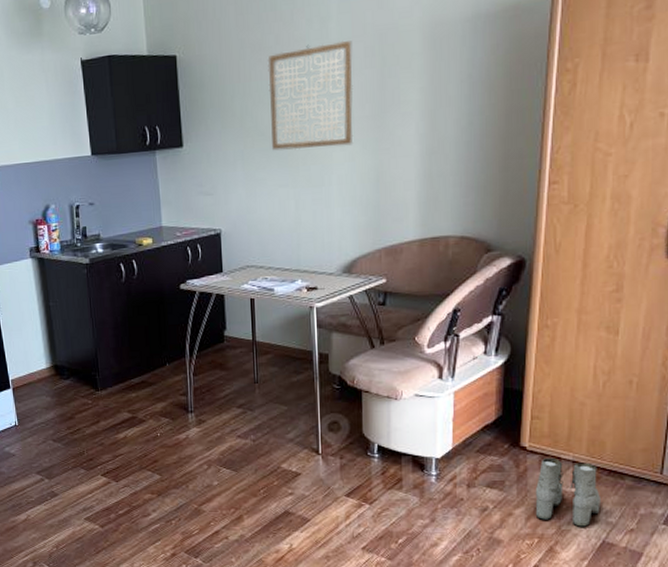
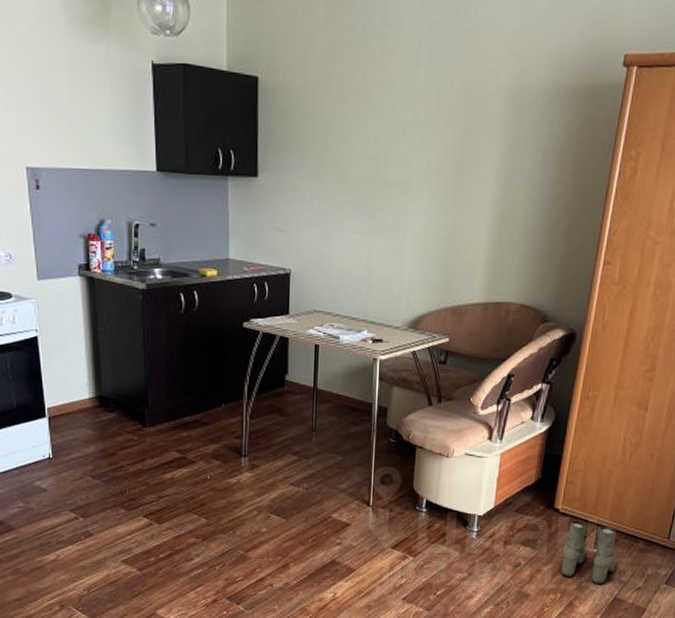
wall art: present [267,40,354,151] -> none [350,89,438,200]

